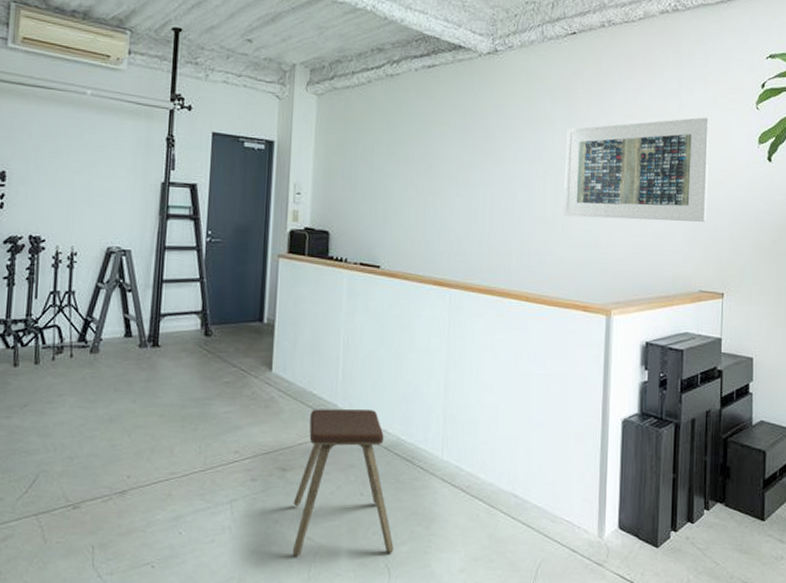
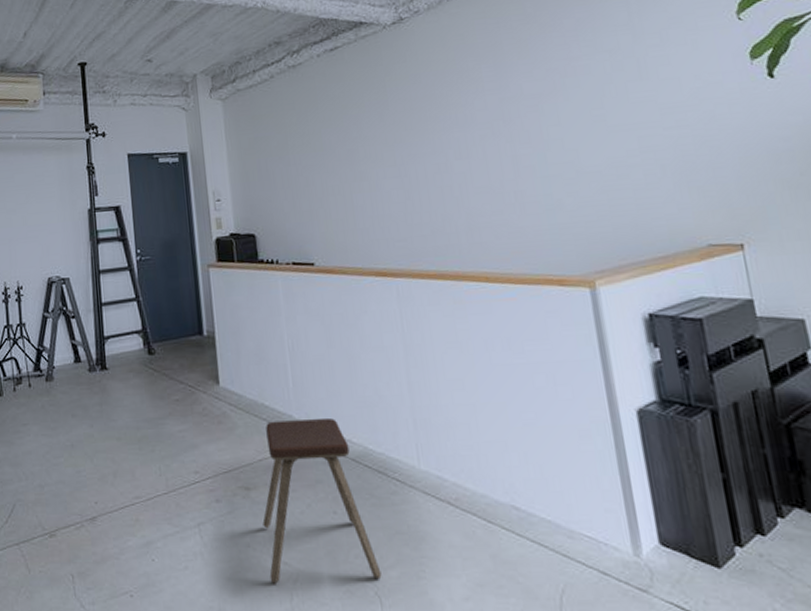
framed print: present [563,117,710,222] -> none [498,41,700,182]

